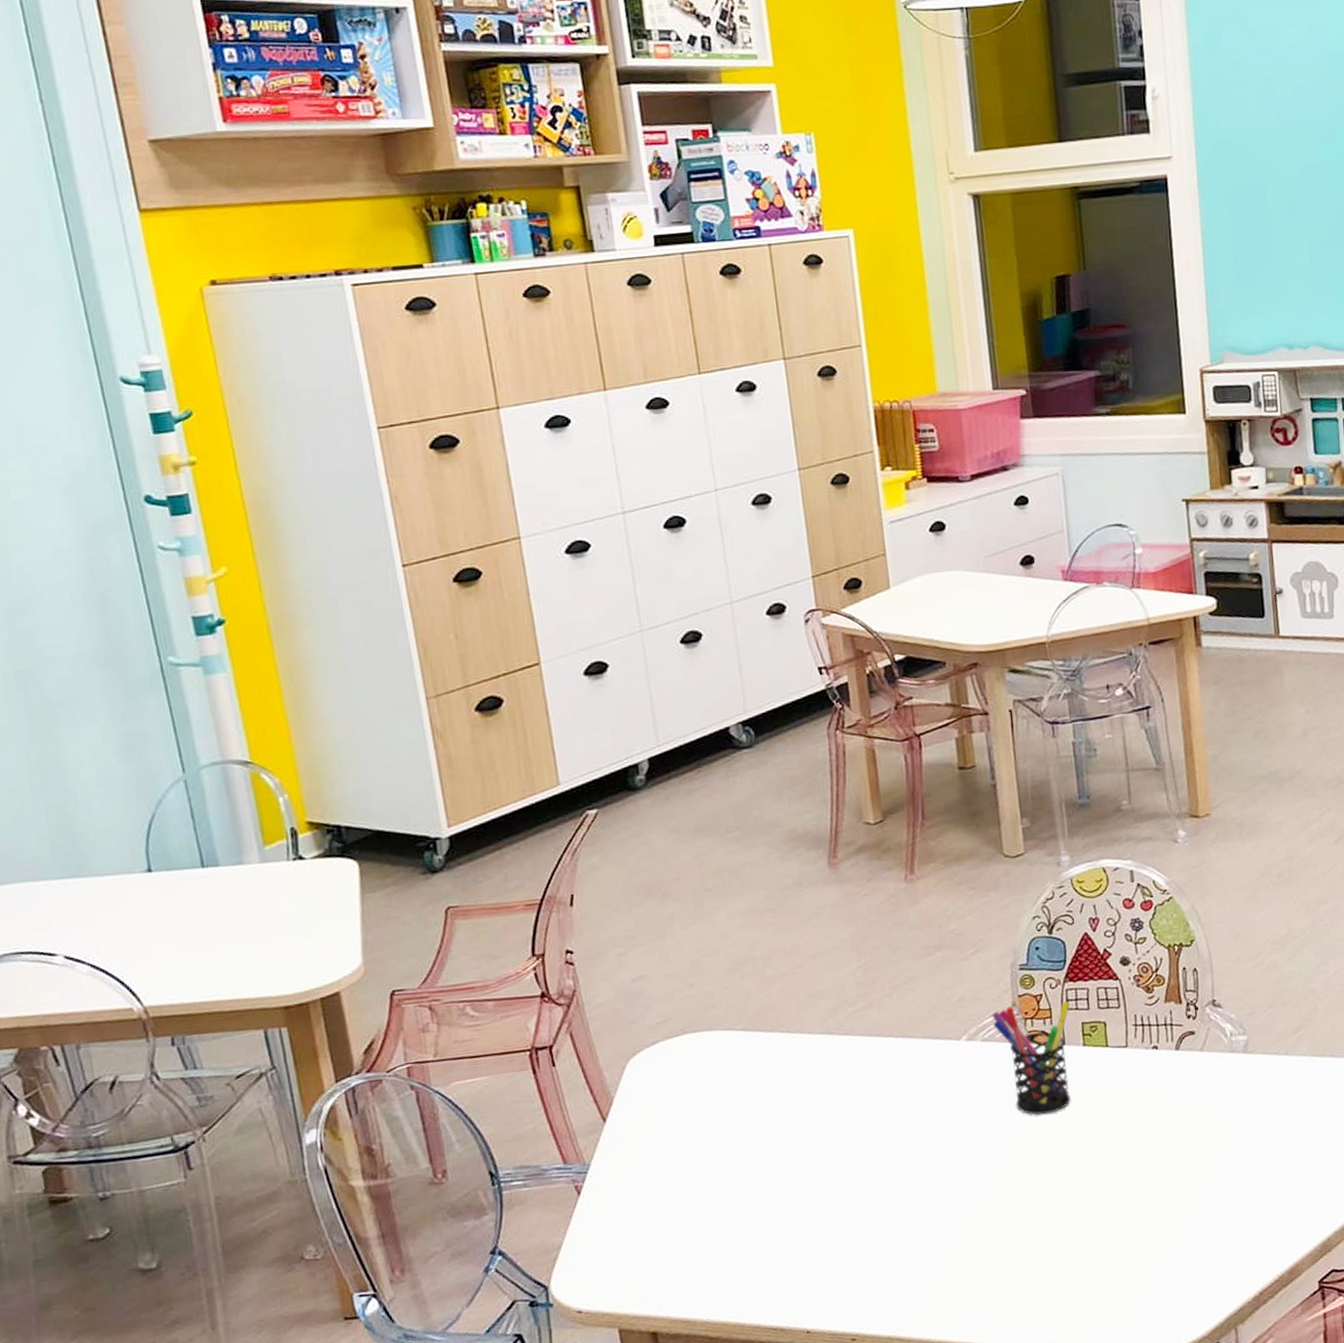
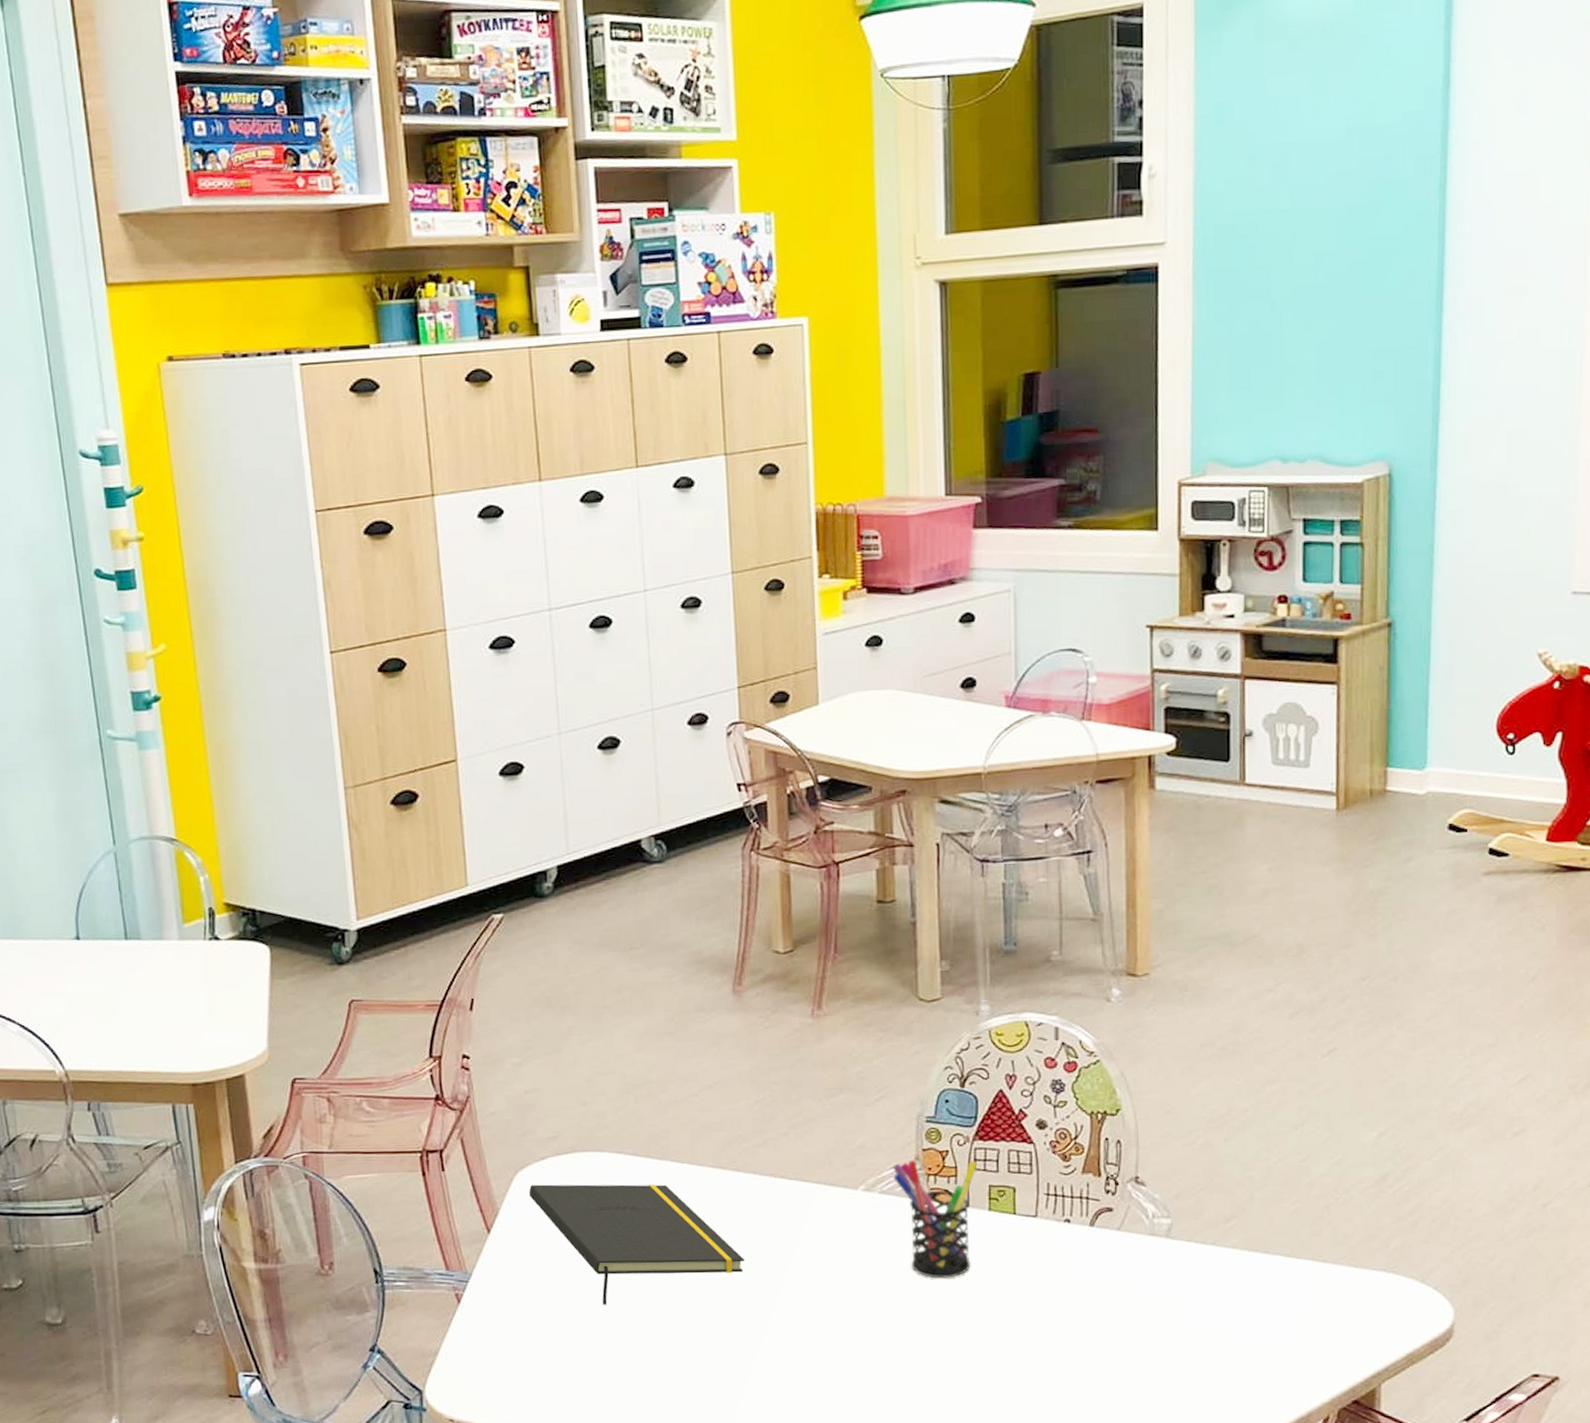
notepad: none [642,1055,859,1179] -> present [528,1184,745,1305]

